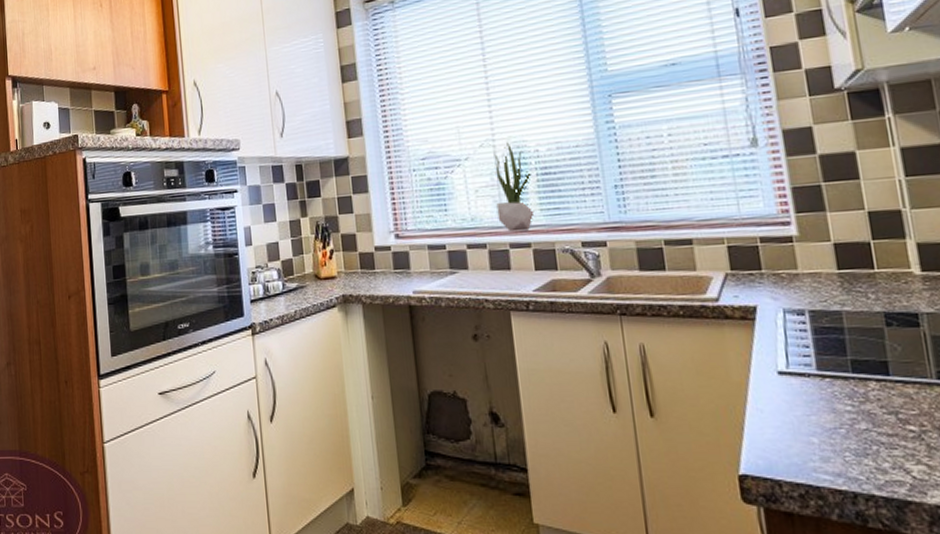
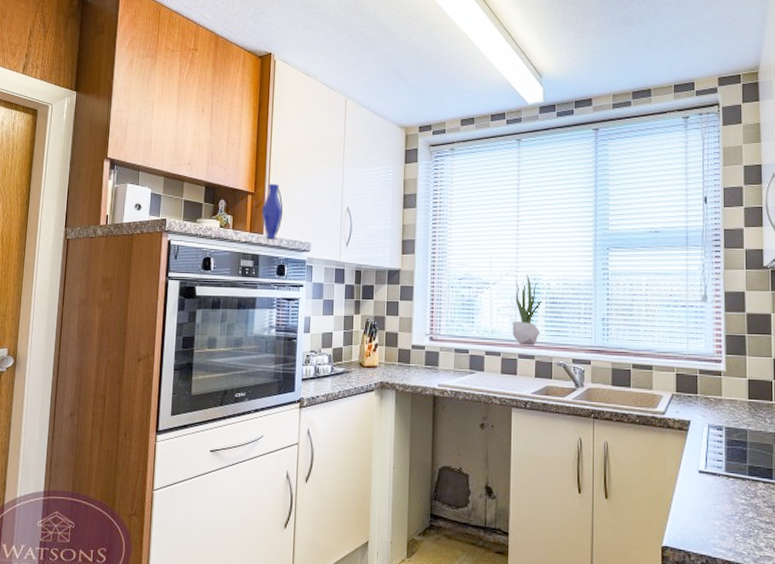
vase: none [180,76,204,143] -> present [262,183,283,240]

